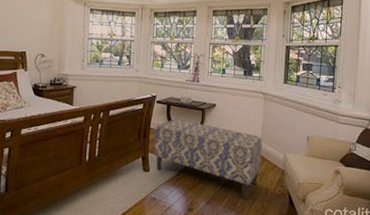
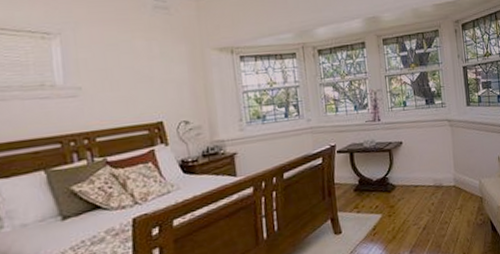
bench: present [154,119,263,200] -> none [340,165,458,238]

